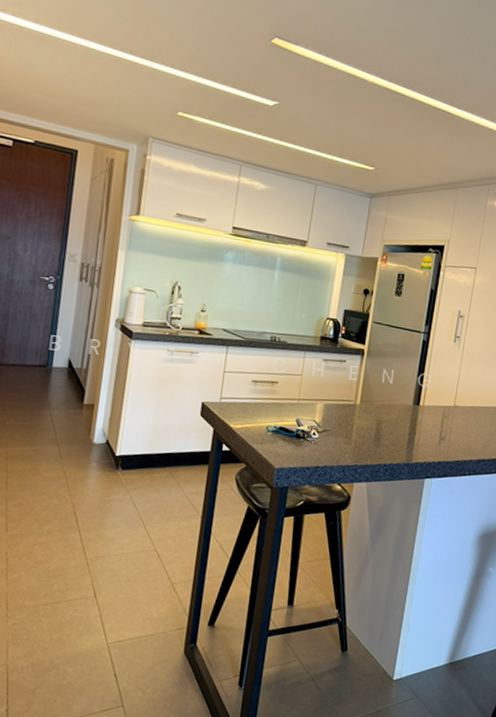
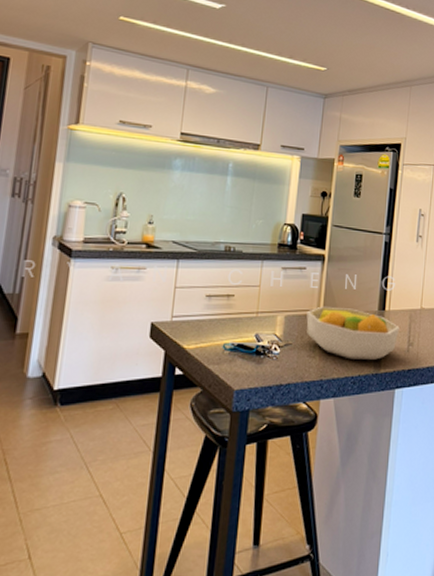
fruit bowl: none [344,397,432,451] -> present [306,306,399,361]

